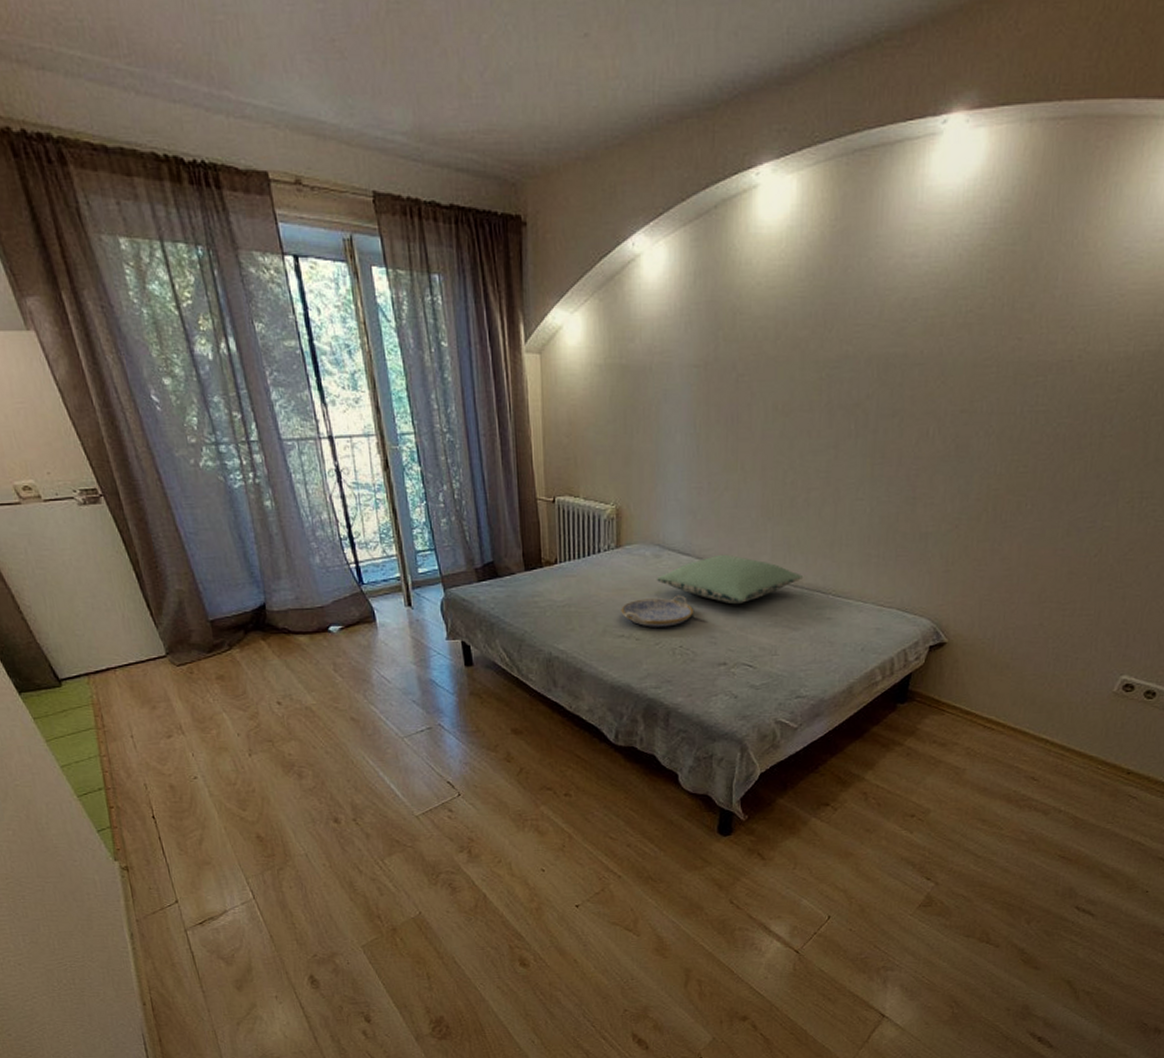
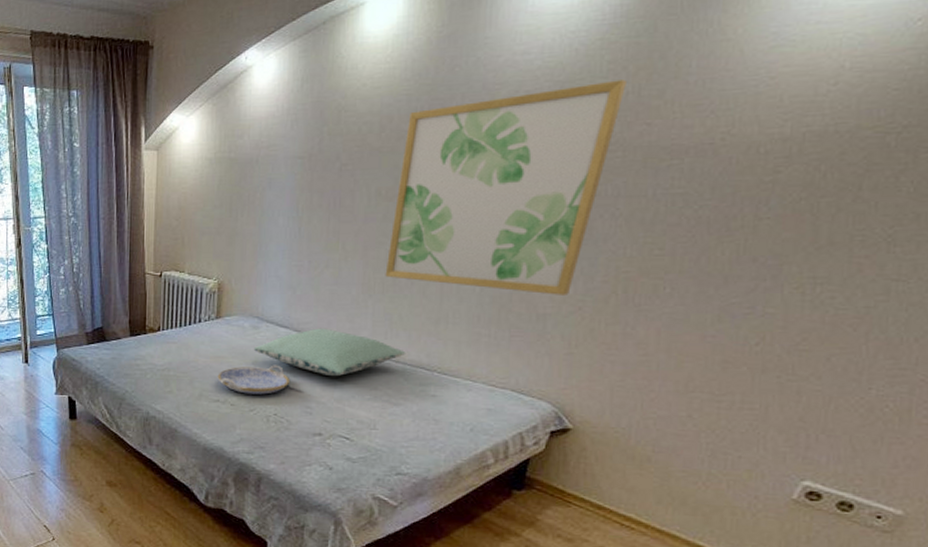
wall art: none [783,290,1004,514] -> present [385,79,628,295]

